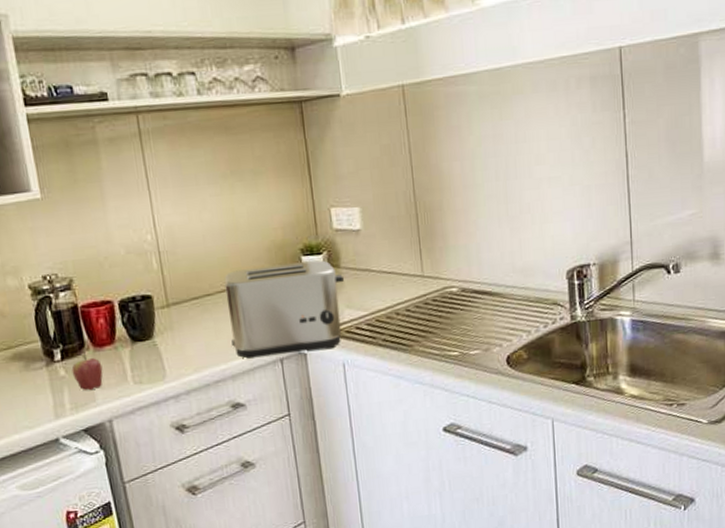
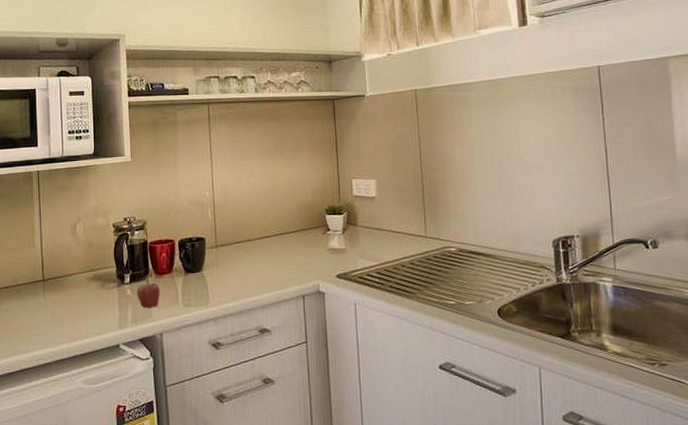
toaster: present [224,260,345,360] -> none [262,219,360,294]

